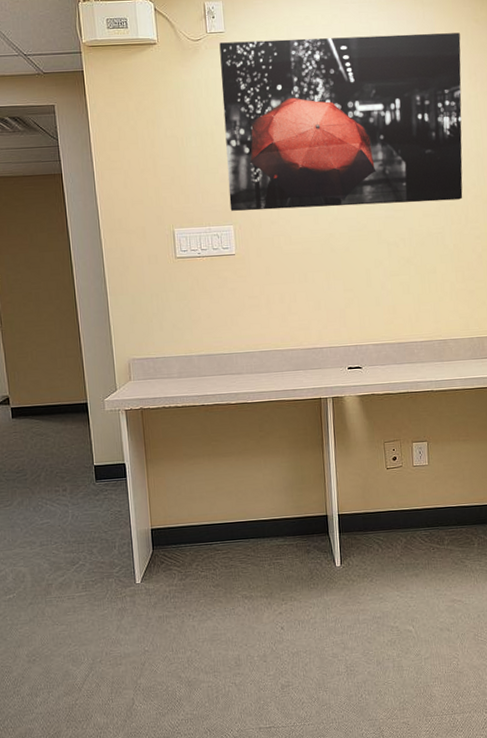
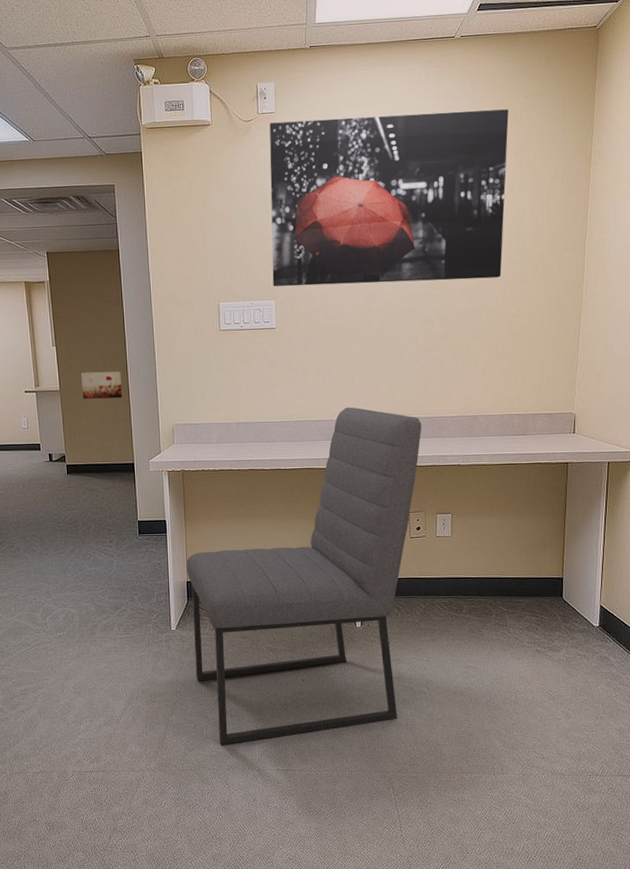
wall art: none [24,304,72,335] -> present [81,371,123,399]
chair: none [149,334,393,707] -> present [186,407,422,746]

